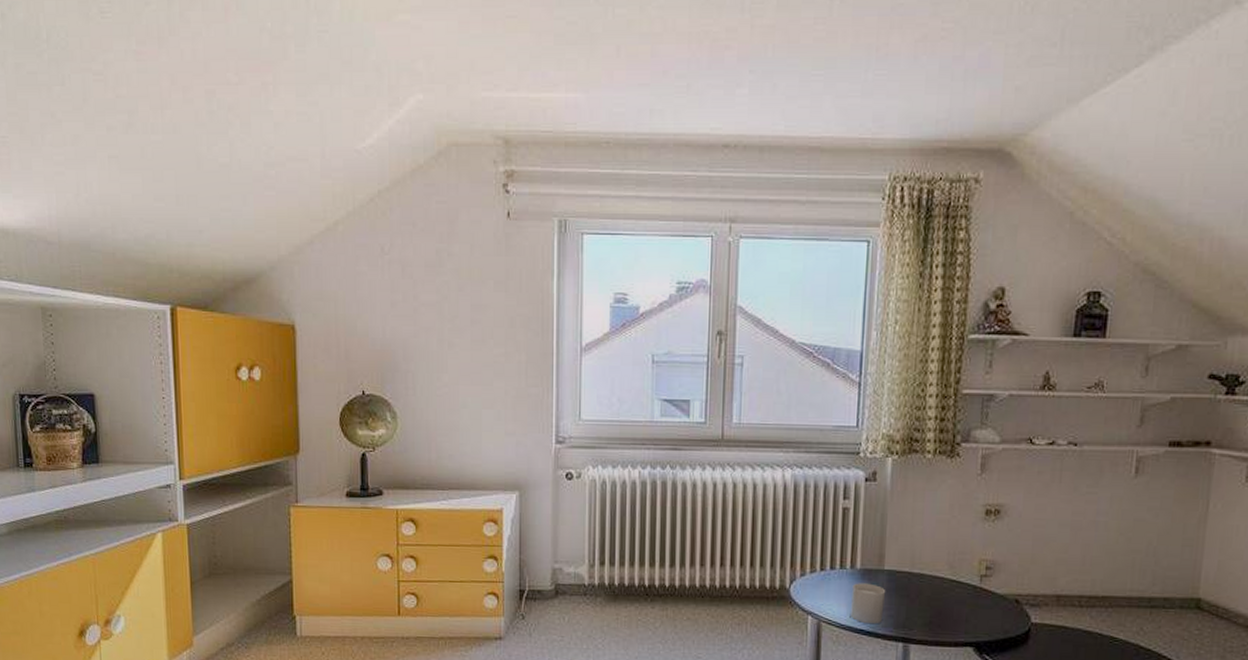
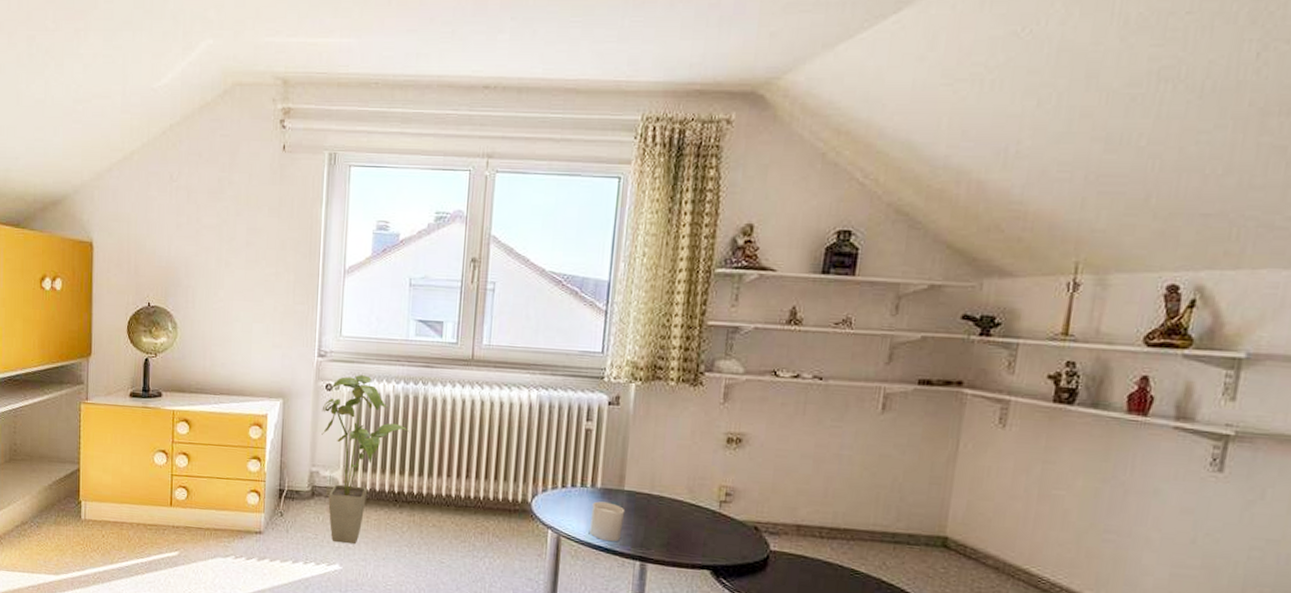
house plant: none [562,461,659,643] -> present [321,375,410,544]

